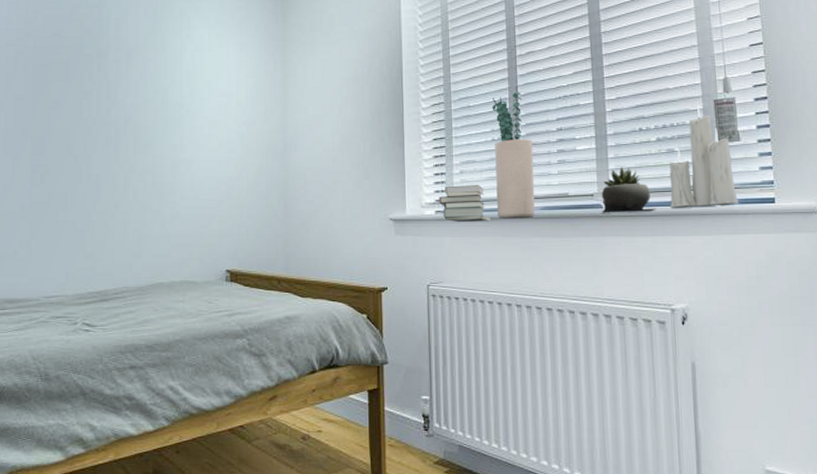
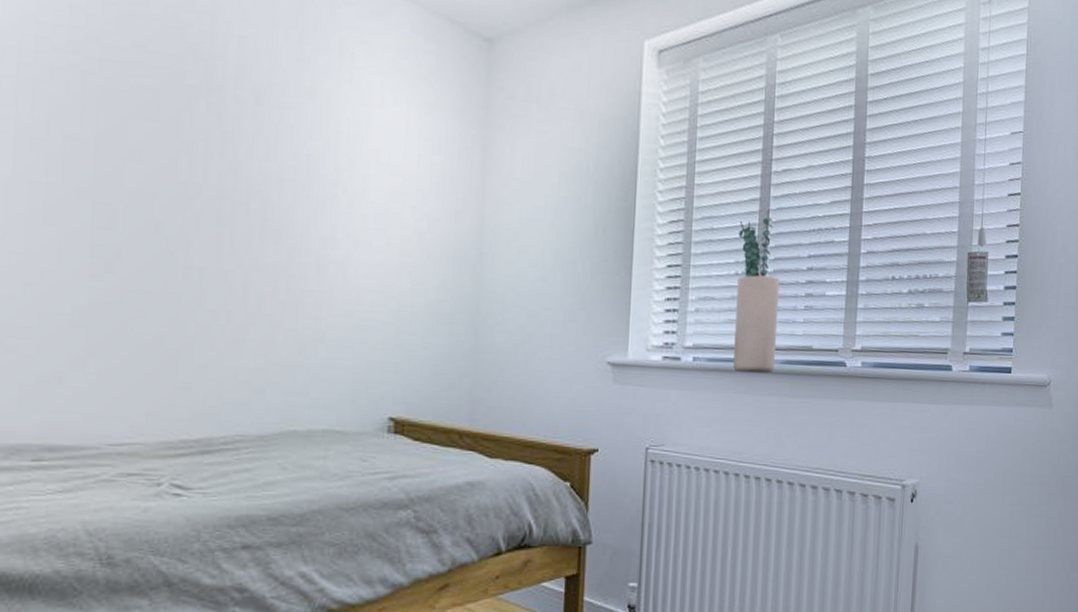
books: present [439,184,492,223] -> none [668,326,726,374]
succulent plant: present [601,167,657,213] -> none [844,320,901,374]
candle: present [669,105,739,209] -> none [913,256,979,374]

